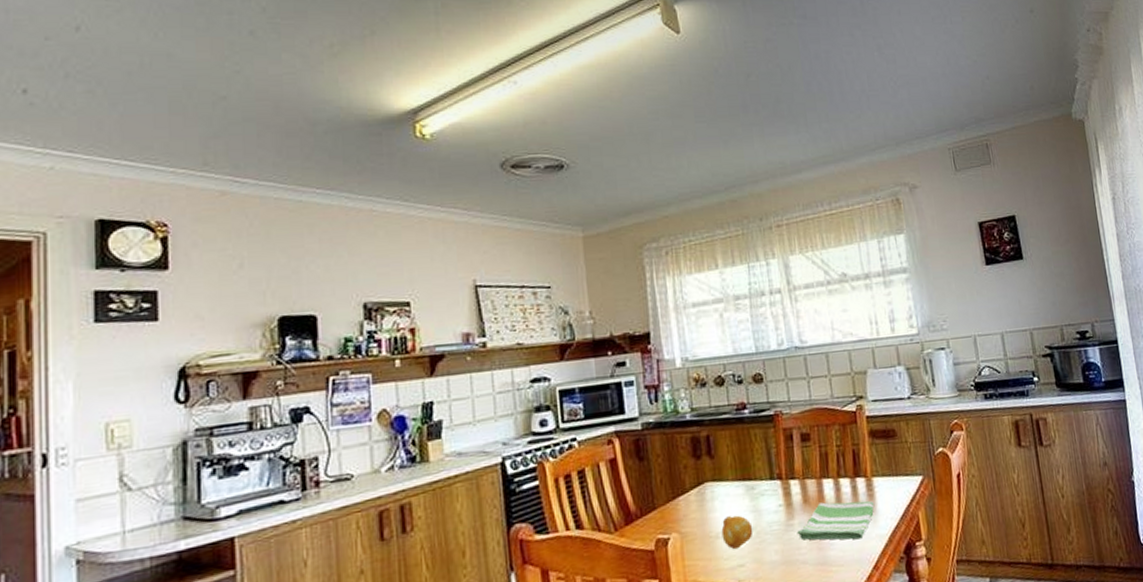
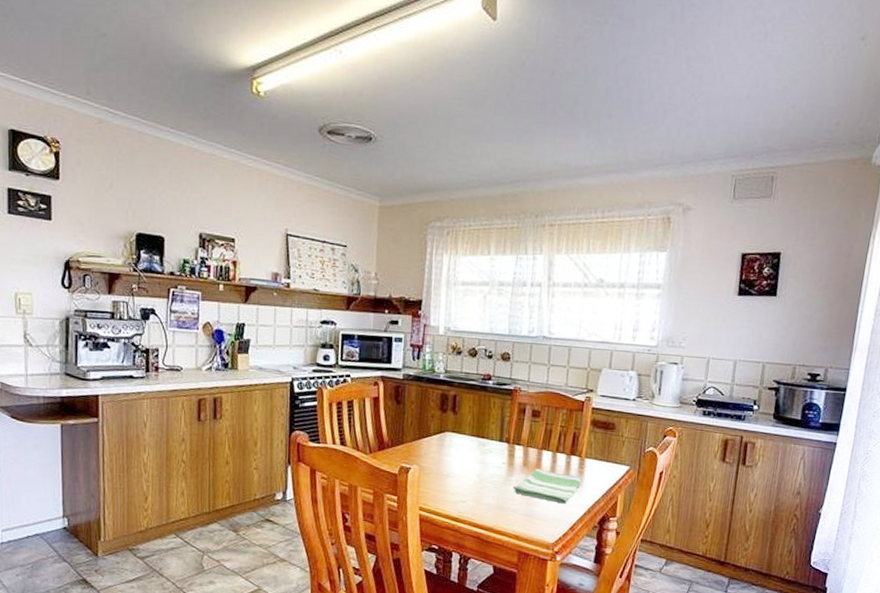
fruit: present [721,515,753,550] -> none [452,462,478,489]

